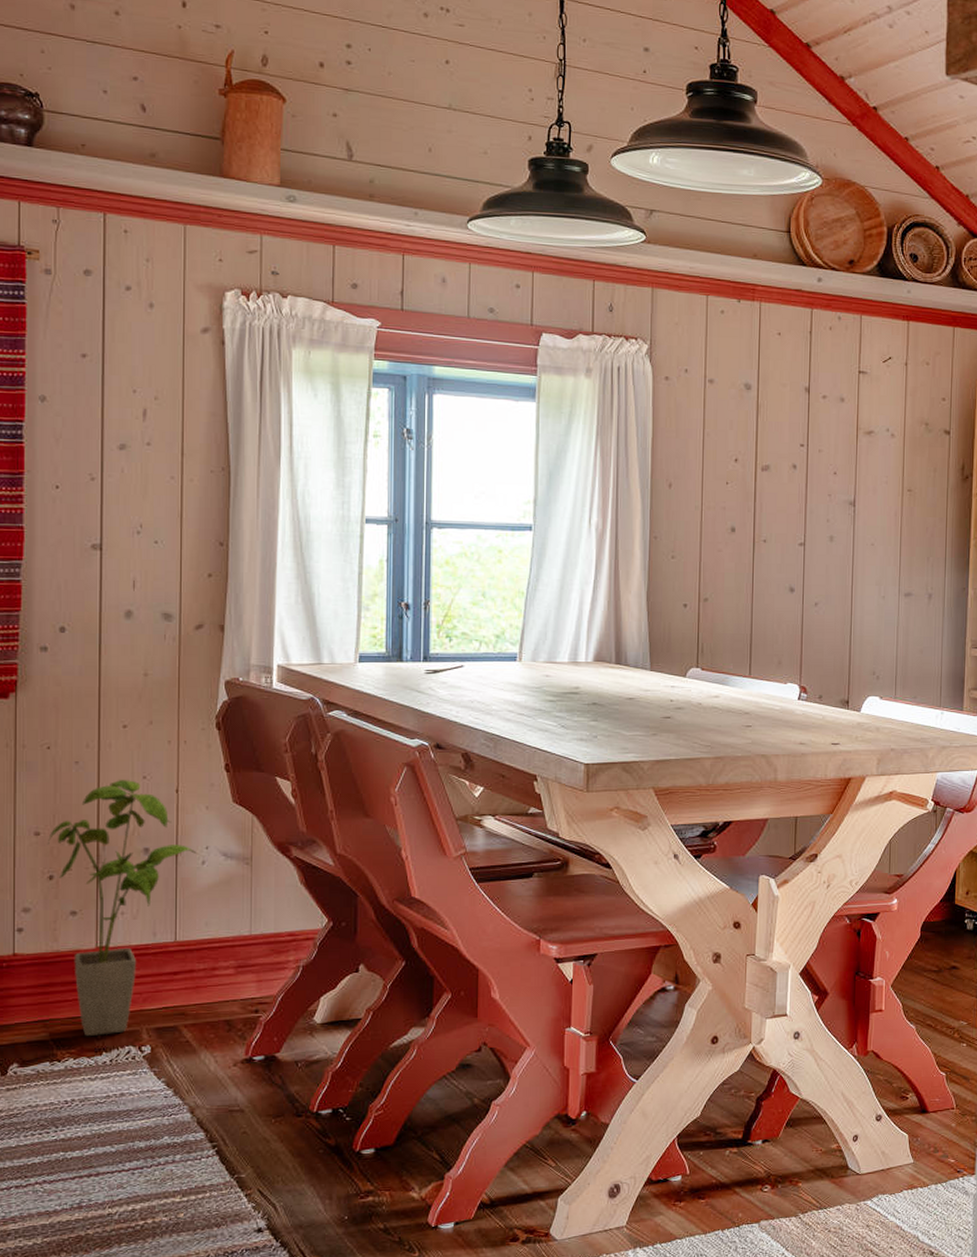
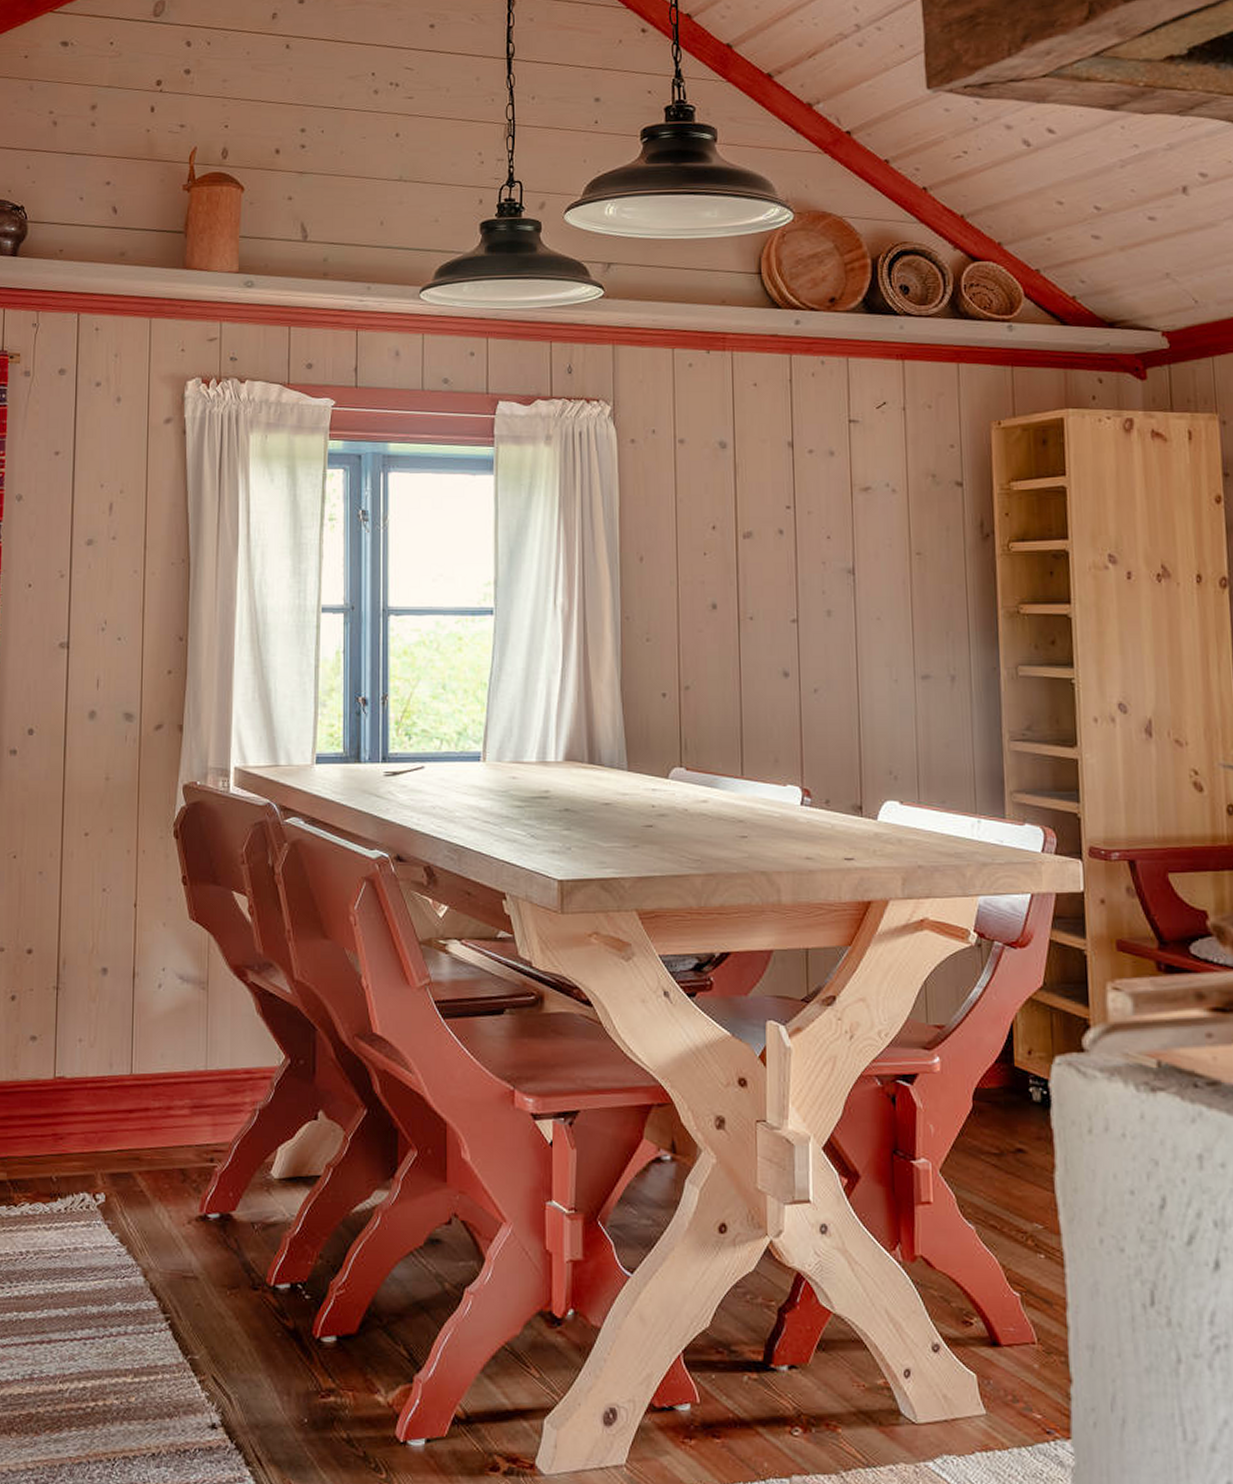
house plant: present [48,779,197,1037] -> none [11,891,154,1180]

